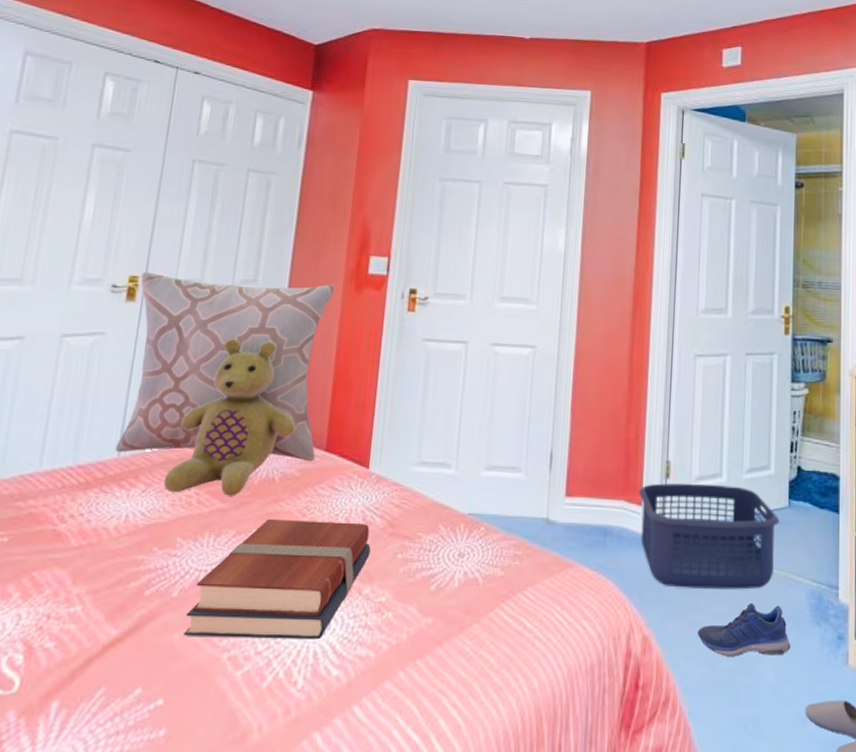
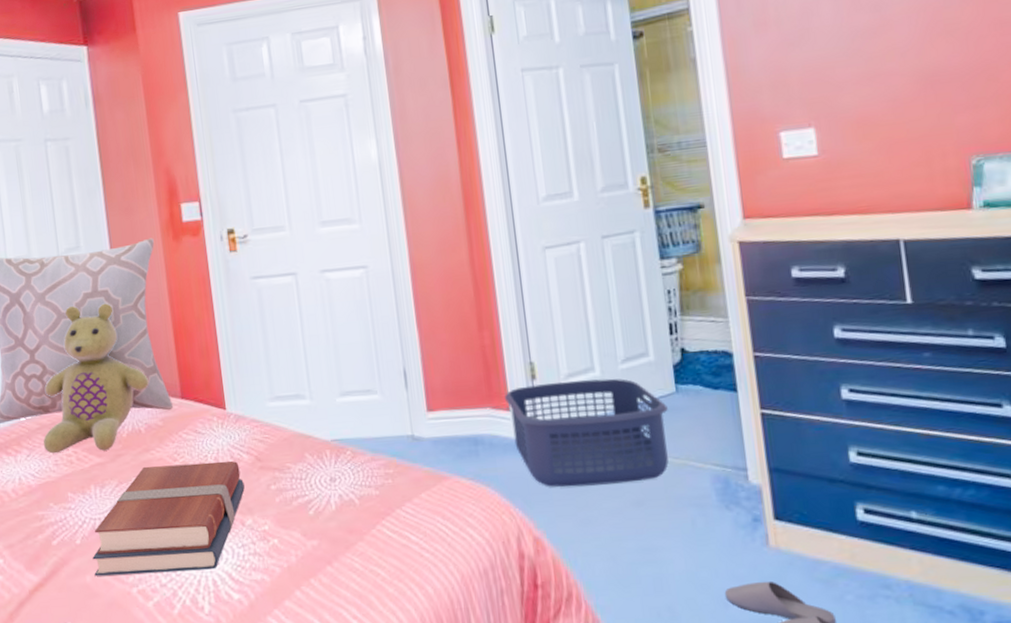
athletic shoe: present [697,603,791,656] -> none [591,494,700,549]

